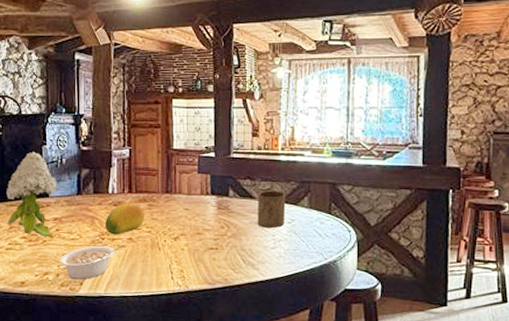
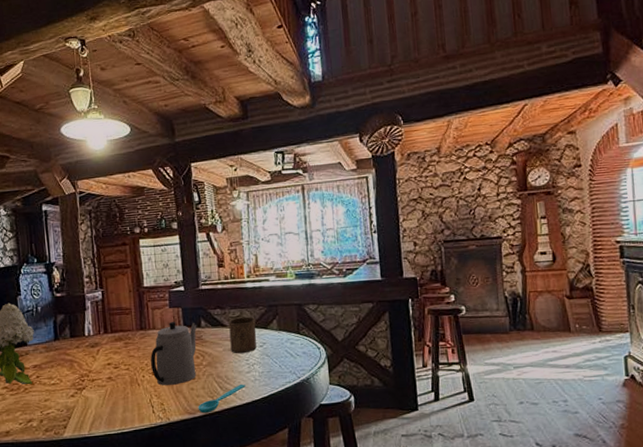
legume: present [59,244,125,280] -> none [42,383,105,424]
fruit: present [104,203,144,235] -> none [83,343,122,376]
teapot: none [173,187,225,253] -> present [150,321,197,385]
spoon: none [218,259,269,286] -> present [198,384,245,414]

